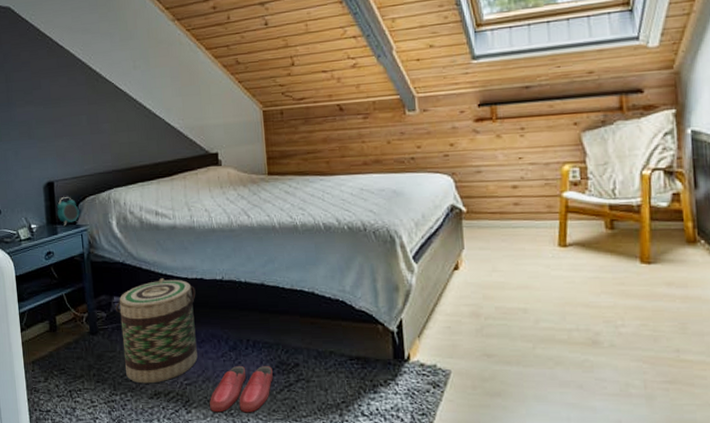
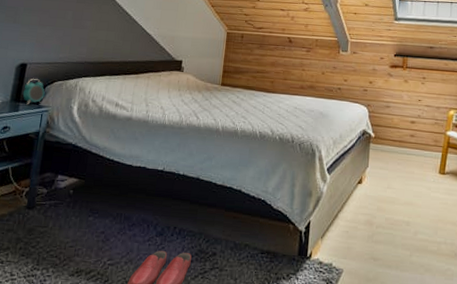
basket: present [115,278,198,384] -> none [53,163,137,262]

